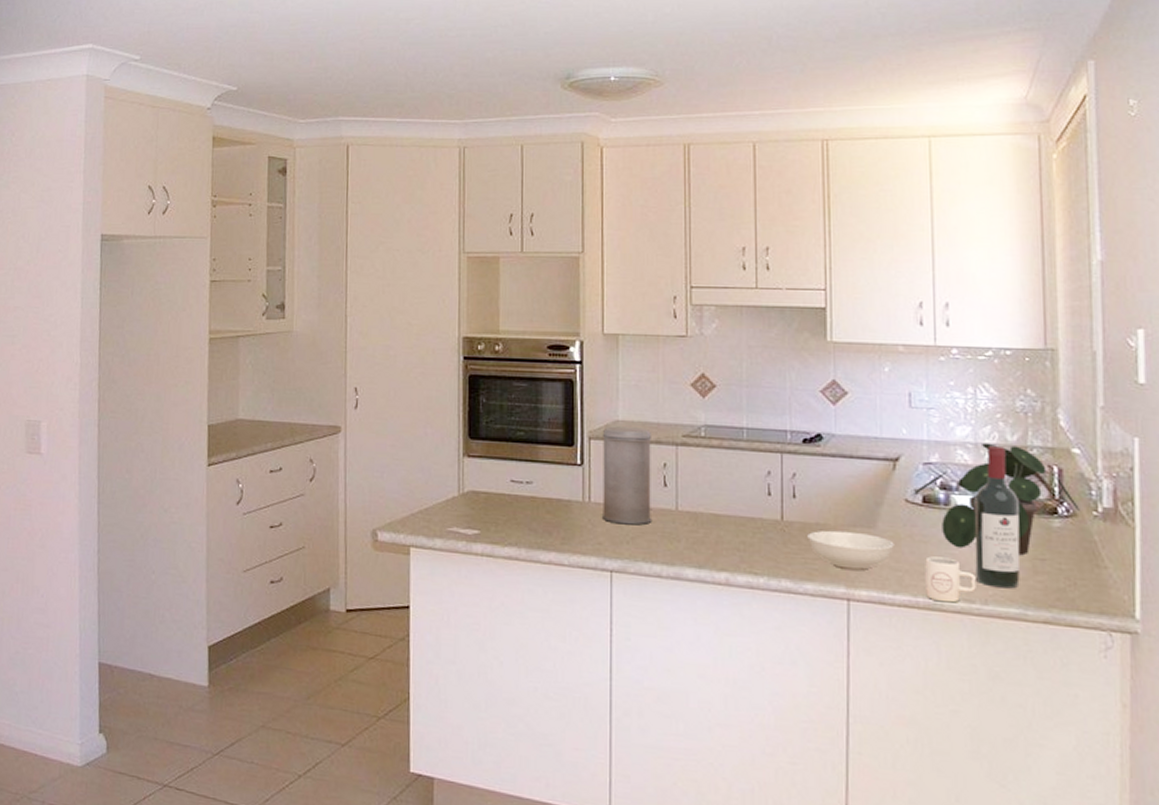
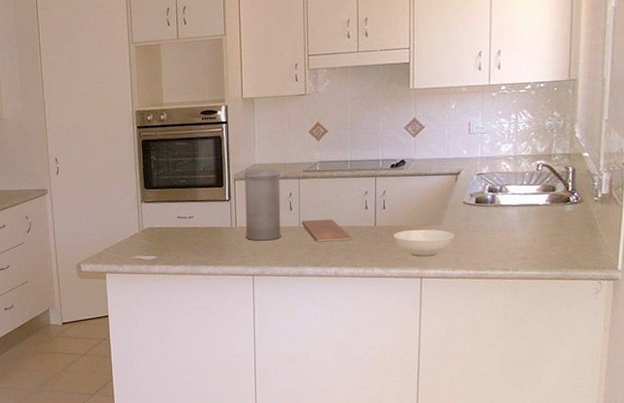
chopping board: none [679,502,750,538] -> present [301,219,352,242]
potted plant: present [911,442,1080,556] -> none [467,154,585,234]
mug: present [924,556,976,603] -> none [474,240,510,272]
wine bottle: present [974,446,1021,589] -> none [510,156,543,258]

